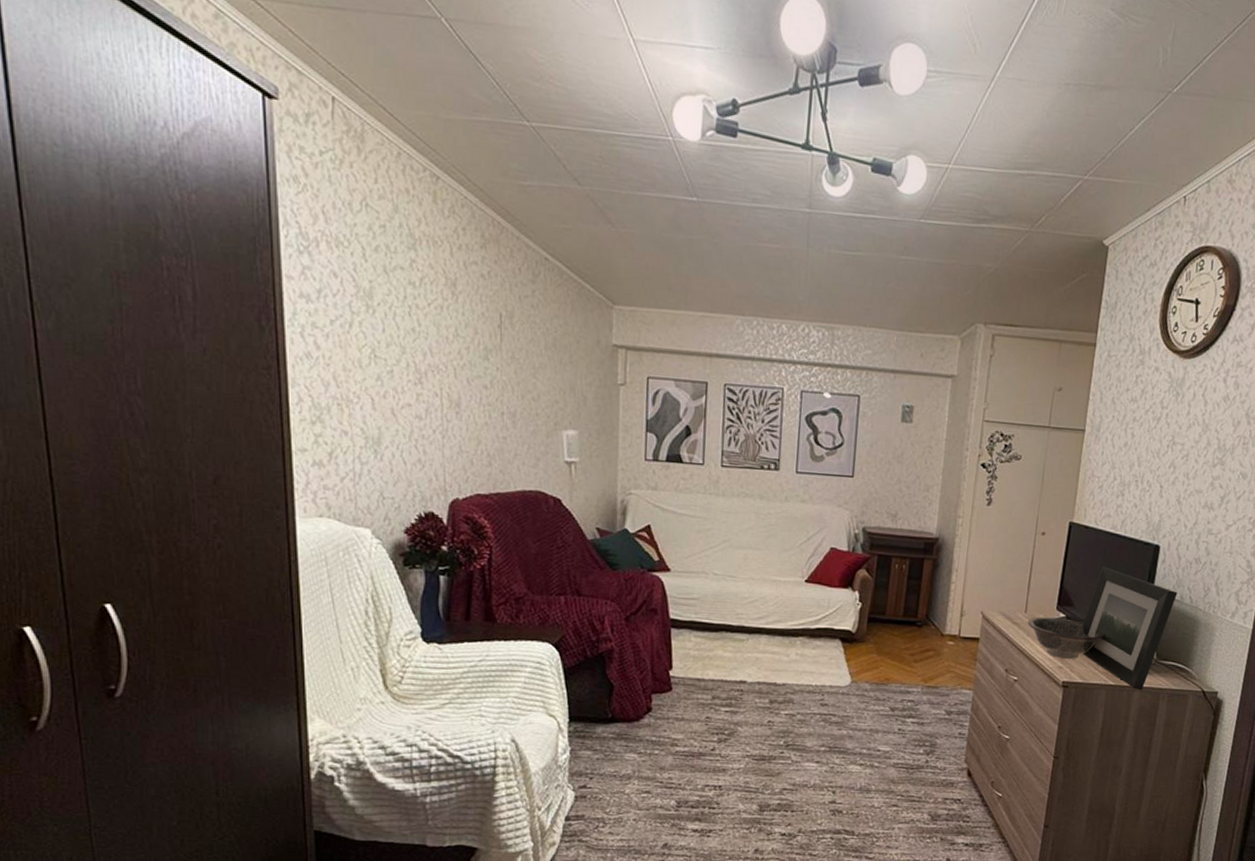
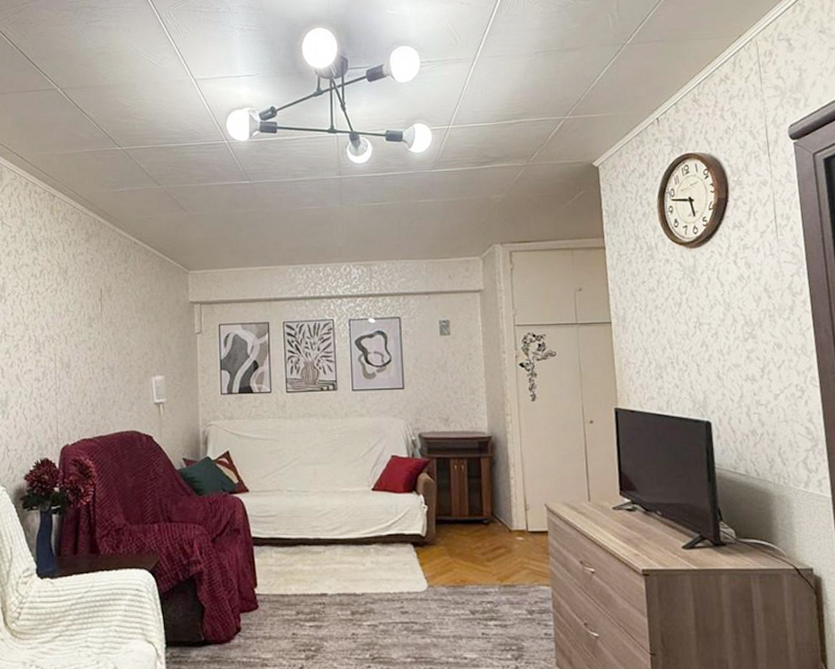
decorative bowl: present [1027,617,1105,659] -> none [593,503,676,545]
picture frame: present [1081,566,1178,691] -> none [649,447,742,574]

